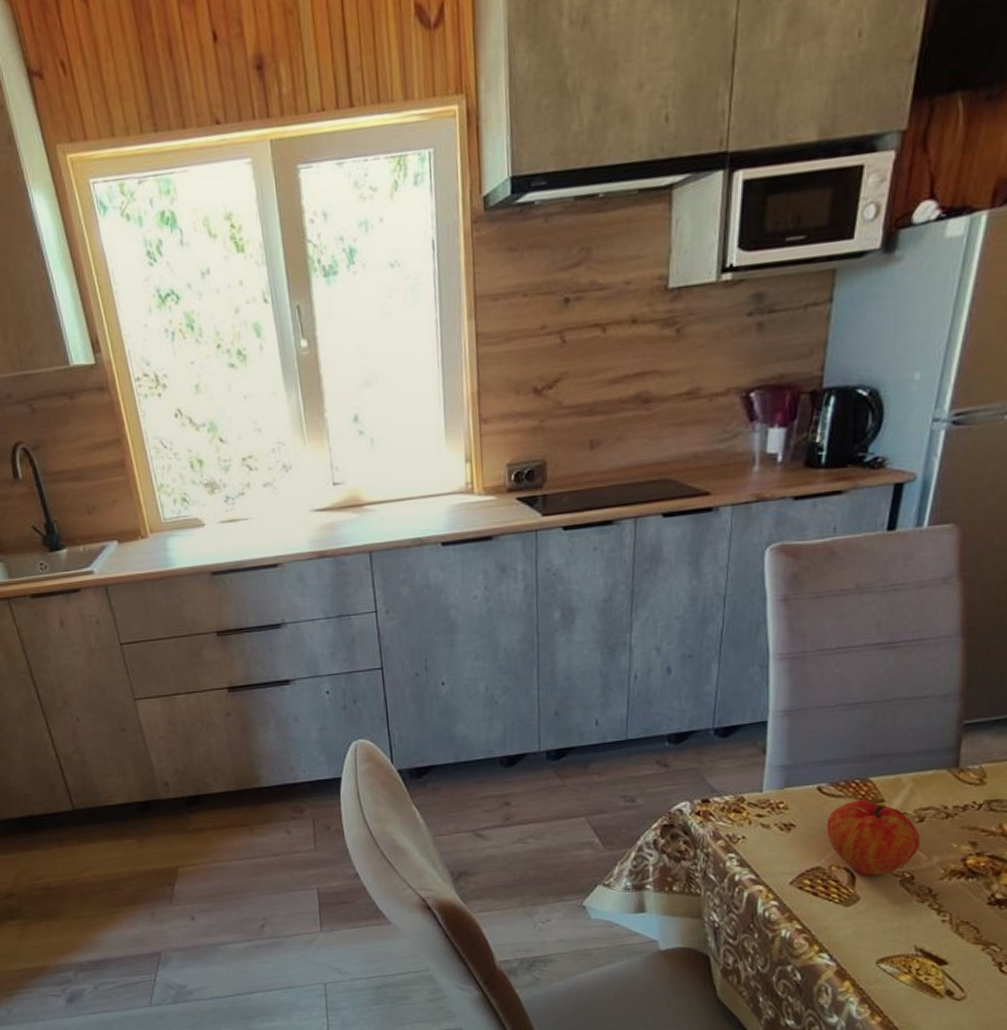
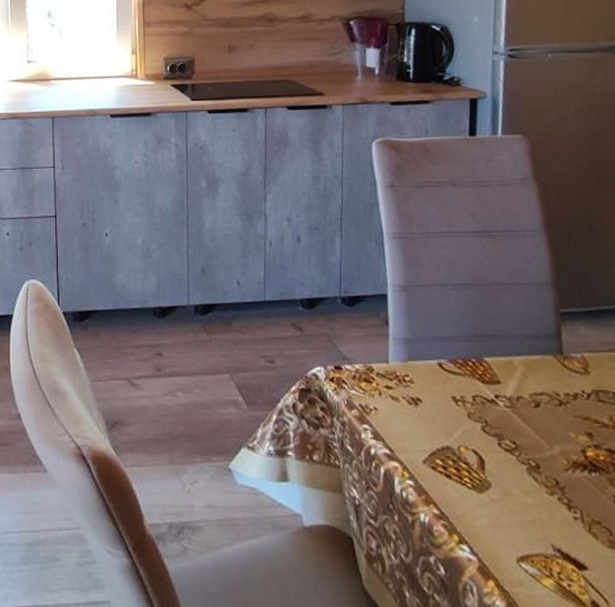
fruit: present [826,799,921,876] -> none [450,379,541,462]

